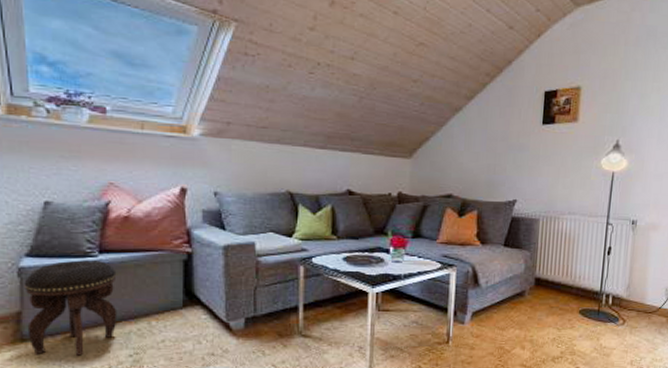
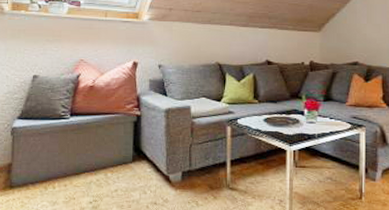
footstool: present [24,260,117,356] -> none [15,122,83,201]

